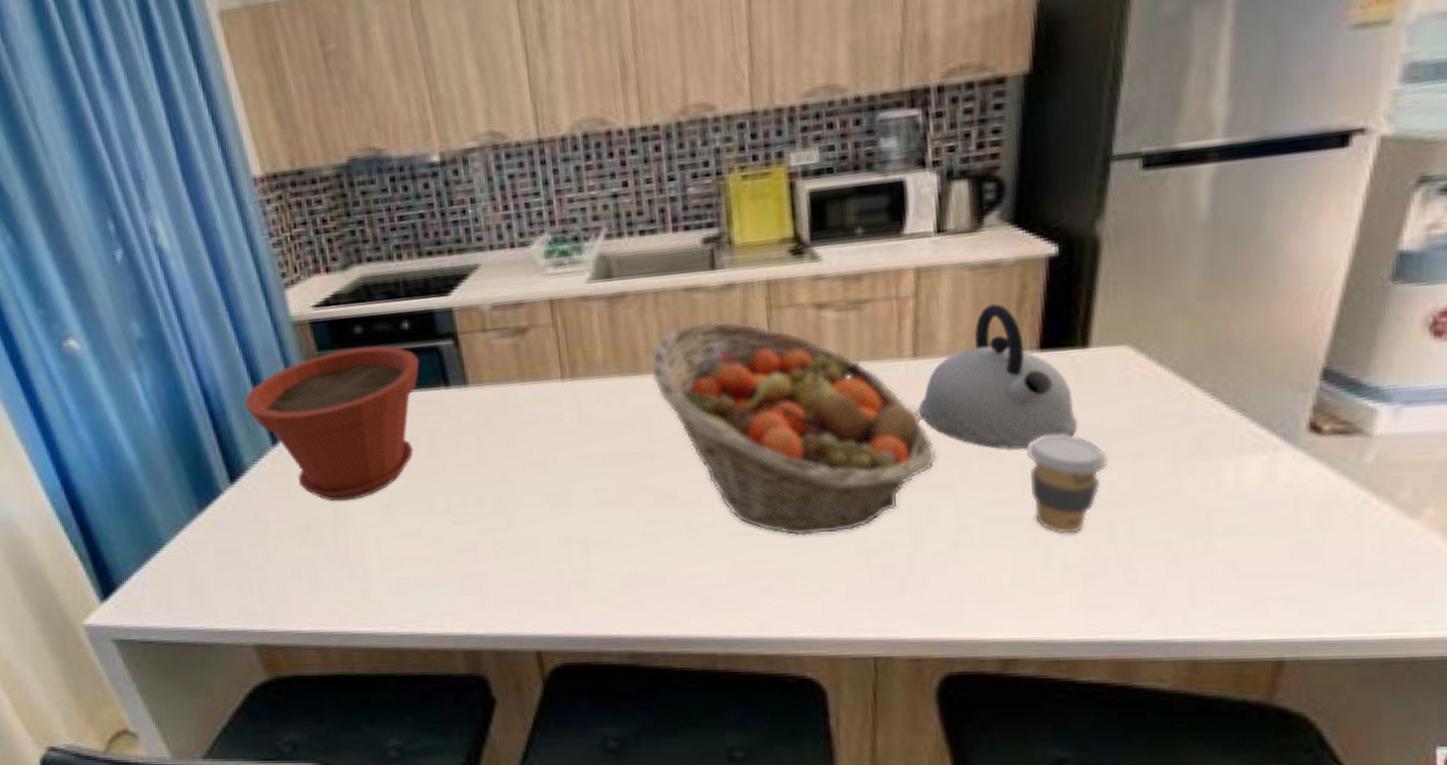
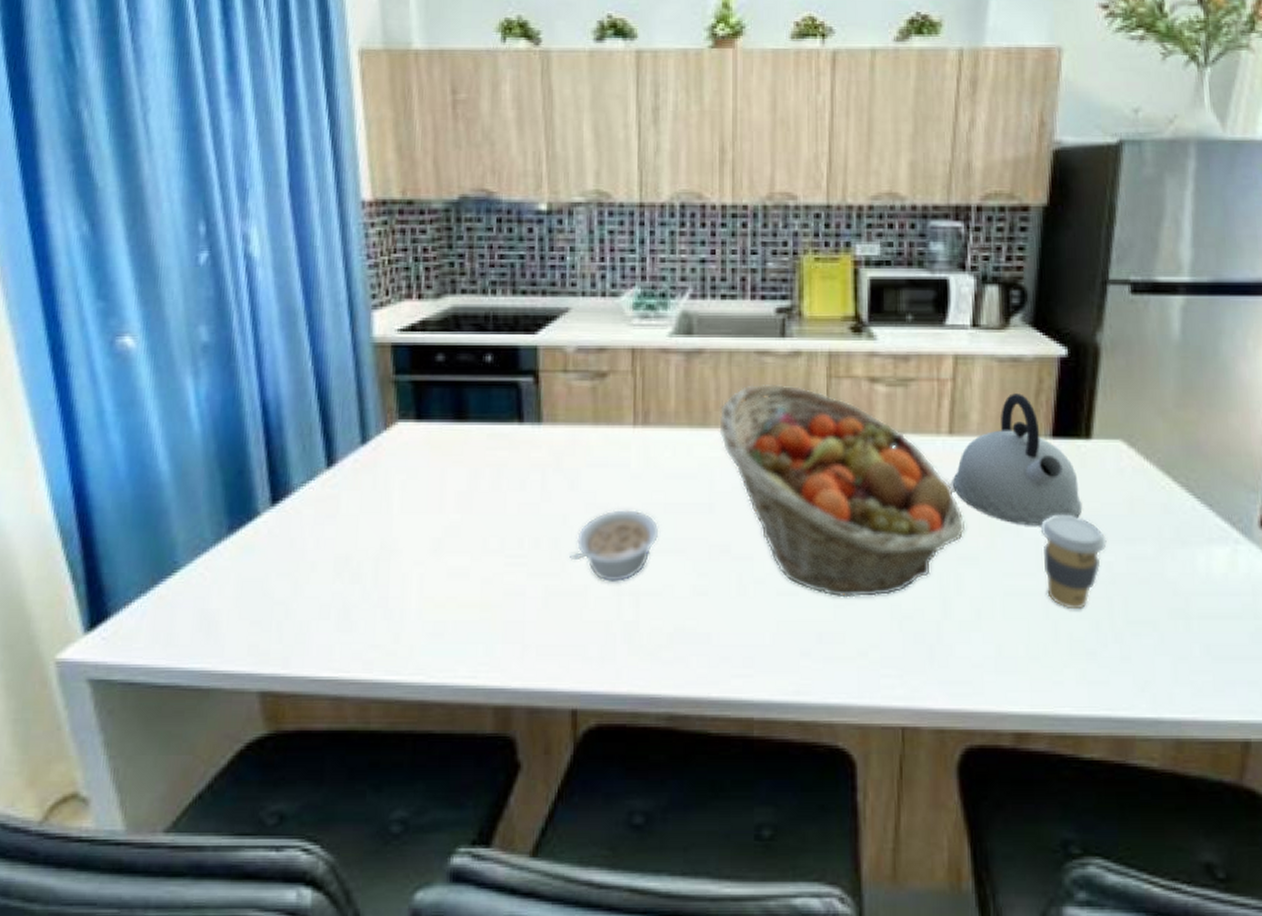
plant pot: present [245,346,419,502] -> none [306,374,497,533]
legume: none [514,463,602,534] -> present [570,510,659,582]

